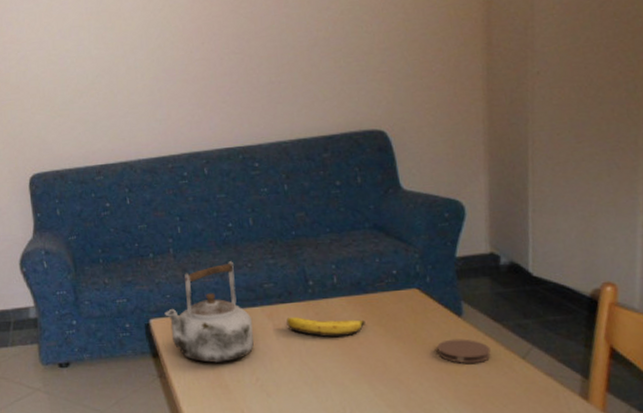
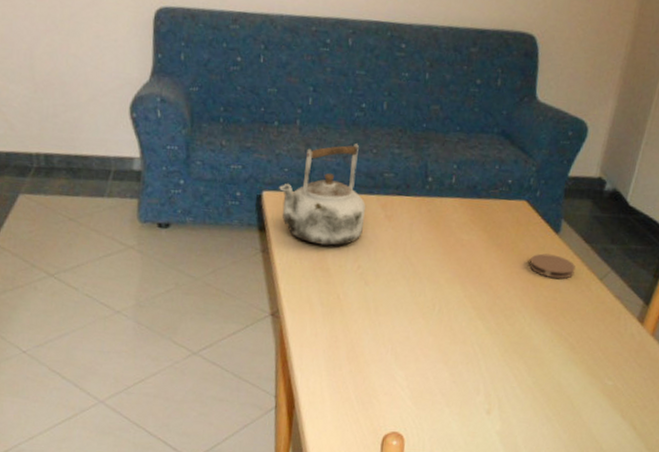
banana: present [286,317,365,338] -> none [398,210,472,237]

